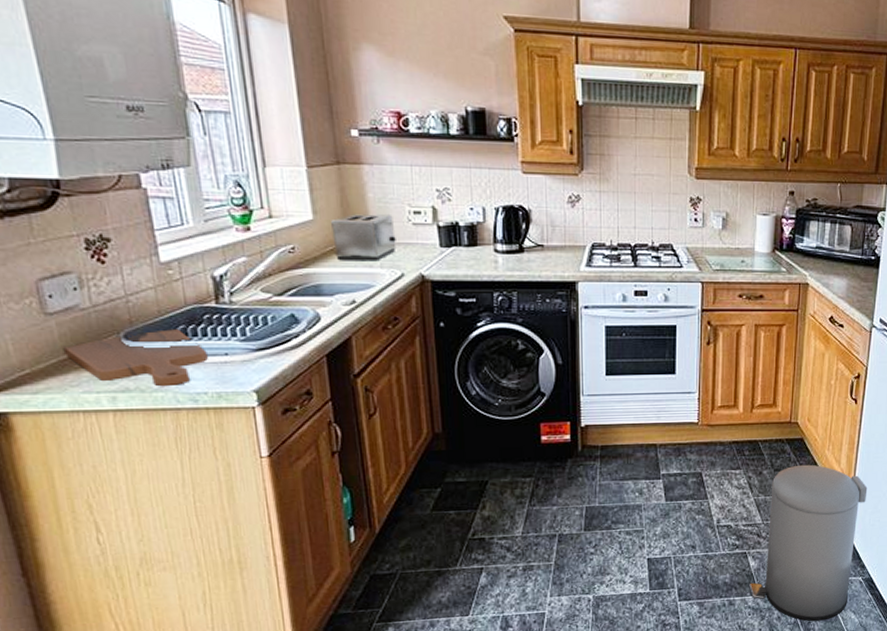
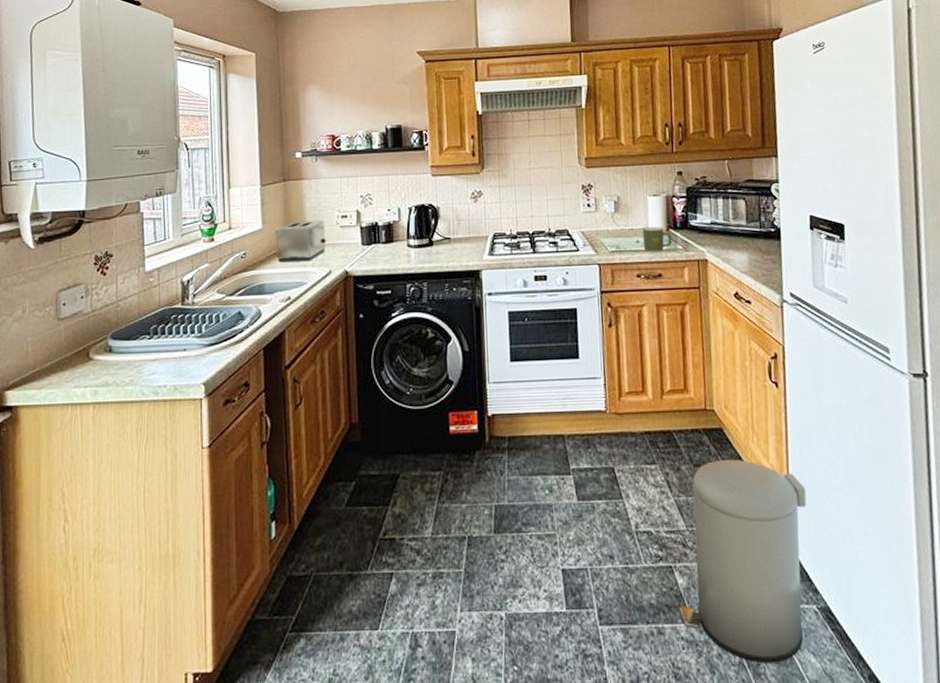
cutting board: present [64,329,208,387] -> none [67,329,170,381]
mug: none [748,247,777,274] -> present [642,226,672,253]

